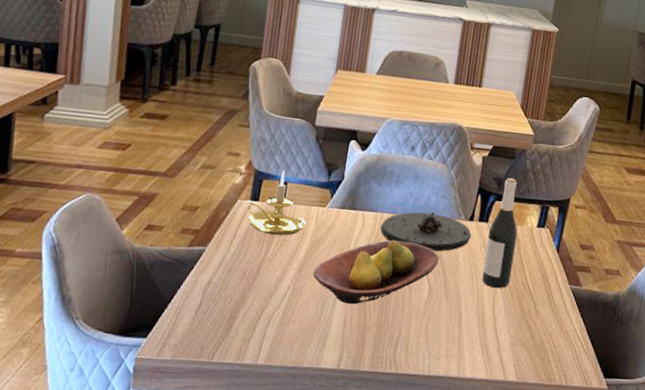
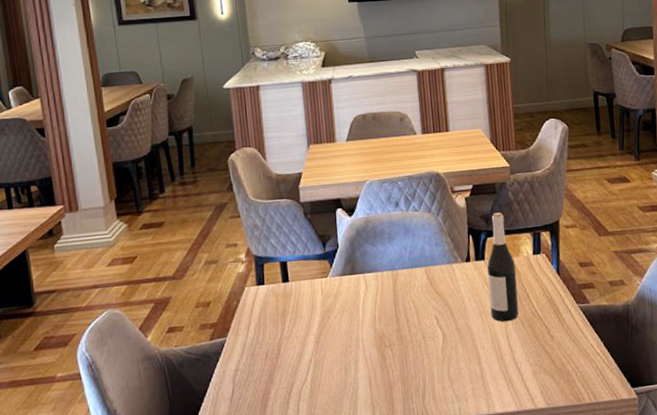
candle holder: present [244,170,307,236] -> none [251,250,313,314]
fruit bowl: present [313,240,439,305] -> none [330,294,446,365]
plate: present [380,212,472,252] -> none [383,261,472,299]

